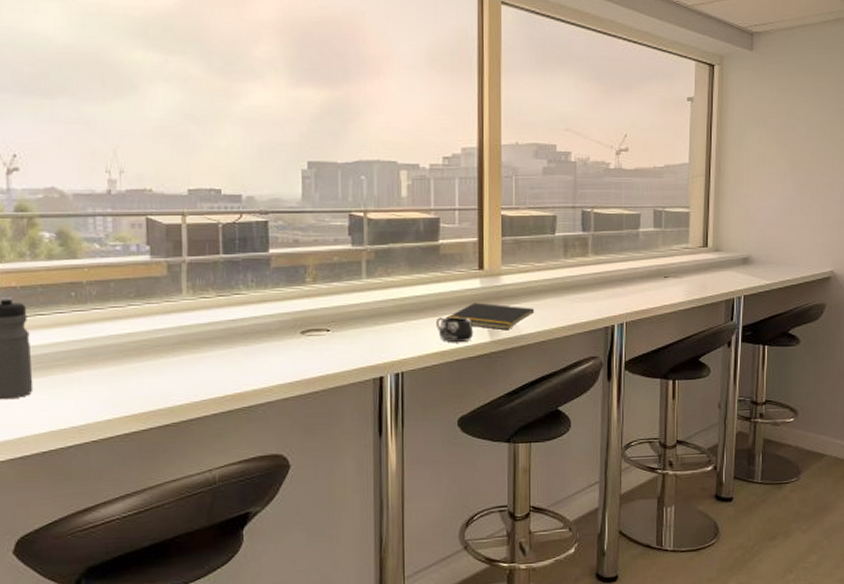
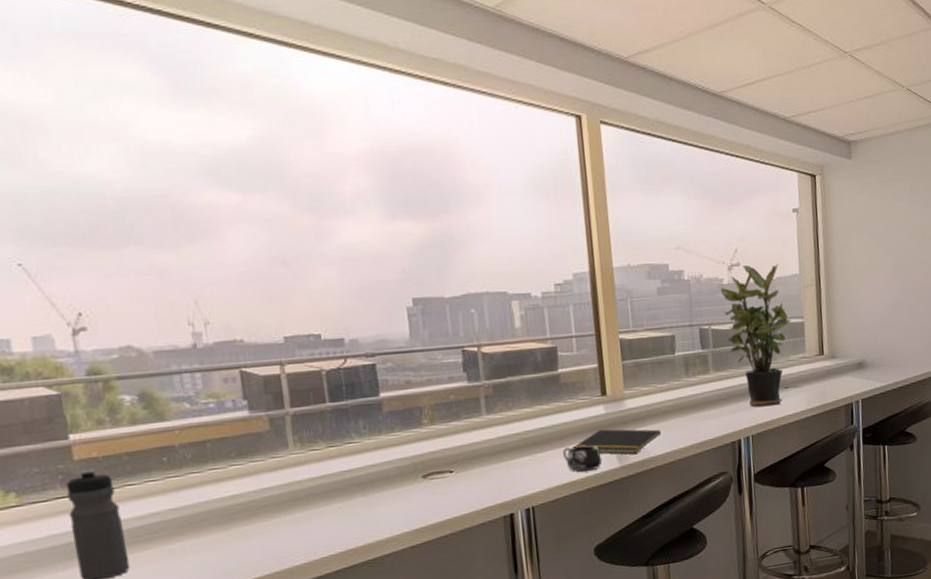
potted plant: none [606,152,677,295] -> present [720,264,792,407]

